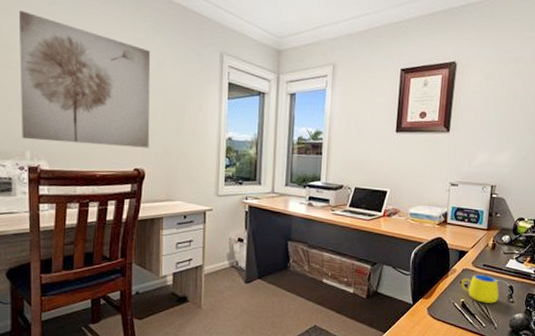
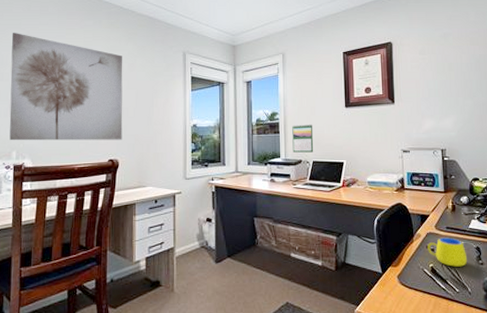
calendar: none [334,146,359,178] -> present [292,123,314,153]

